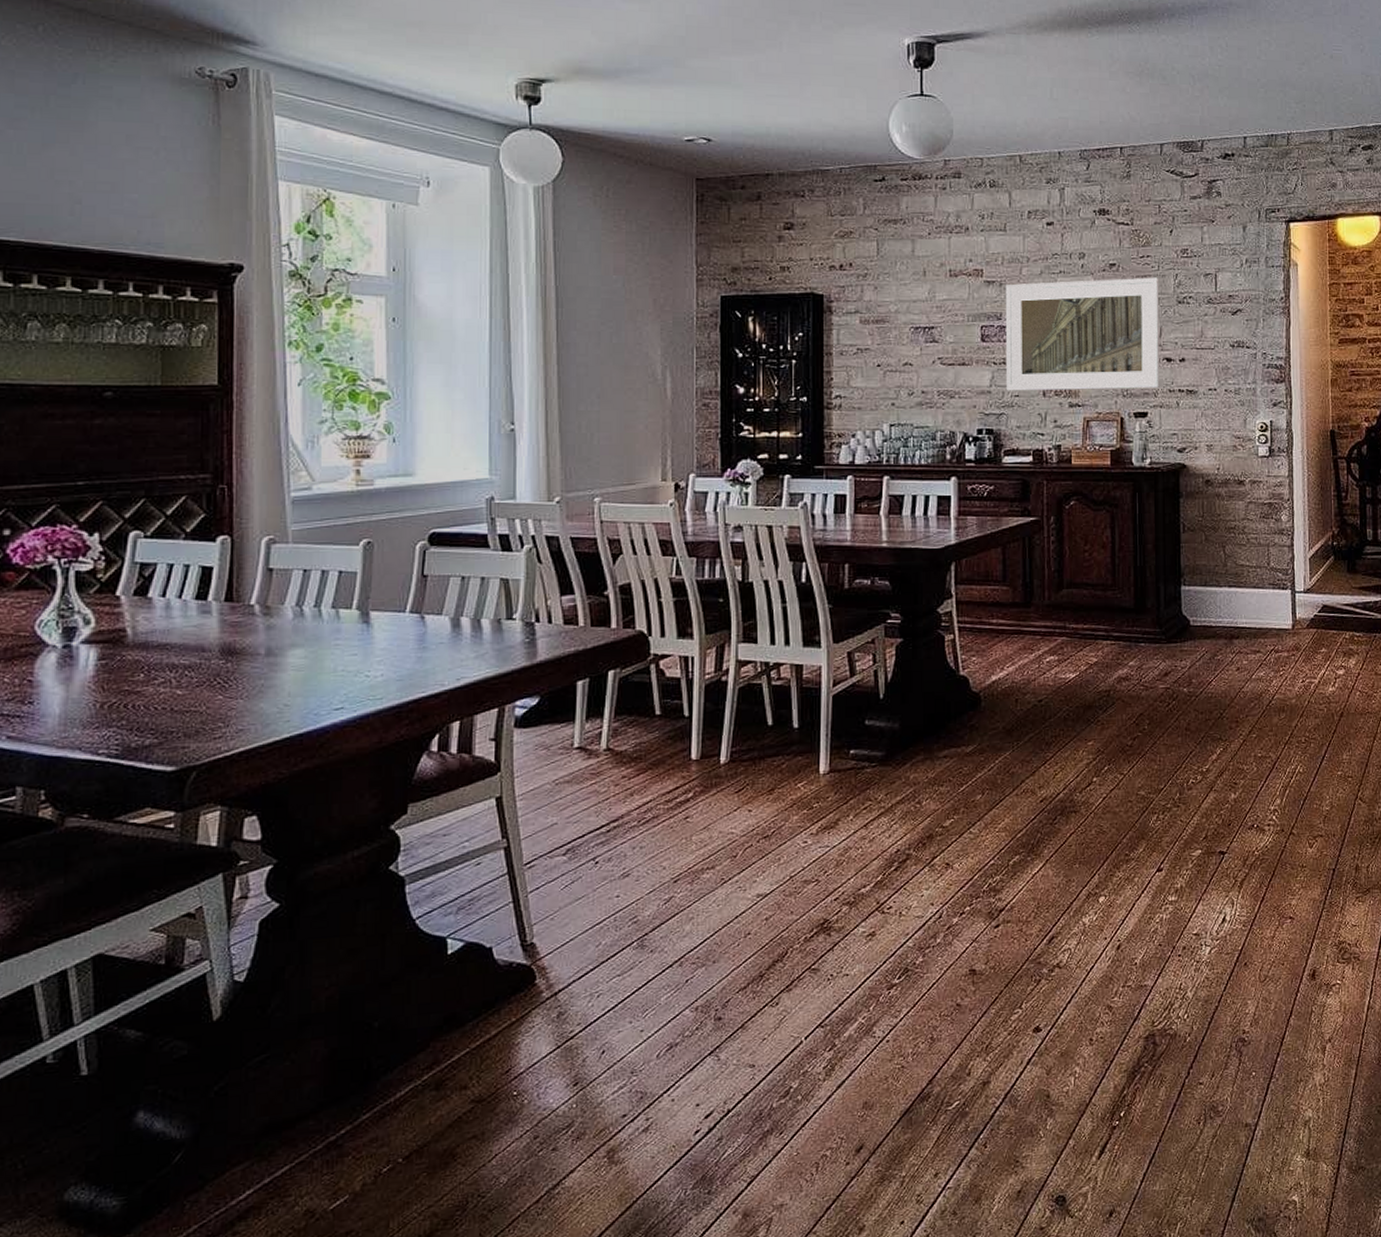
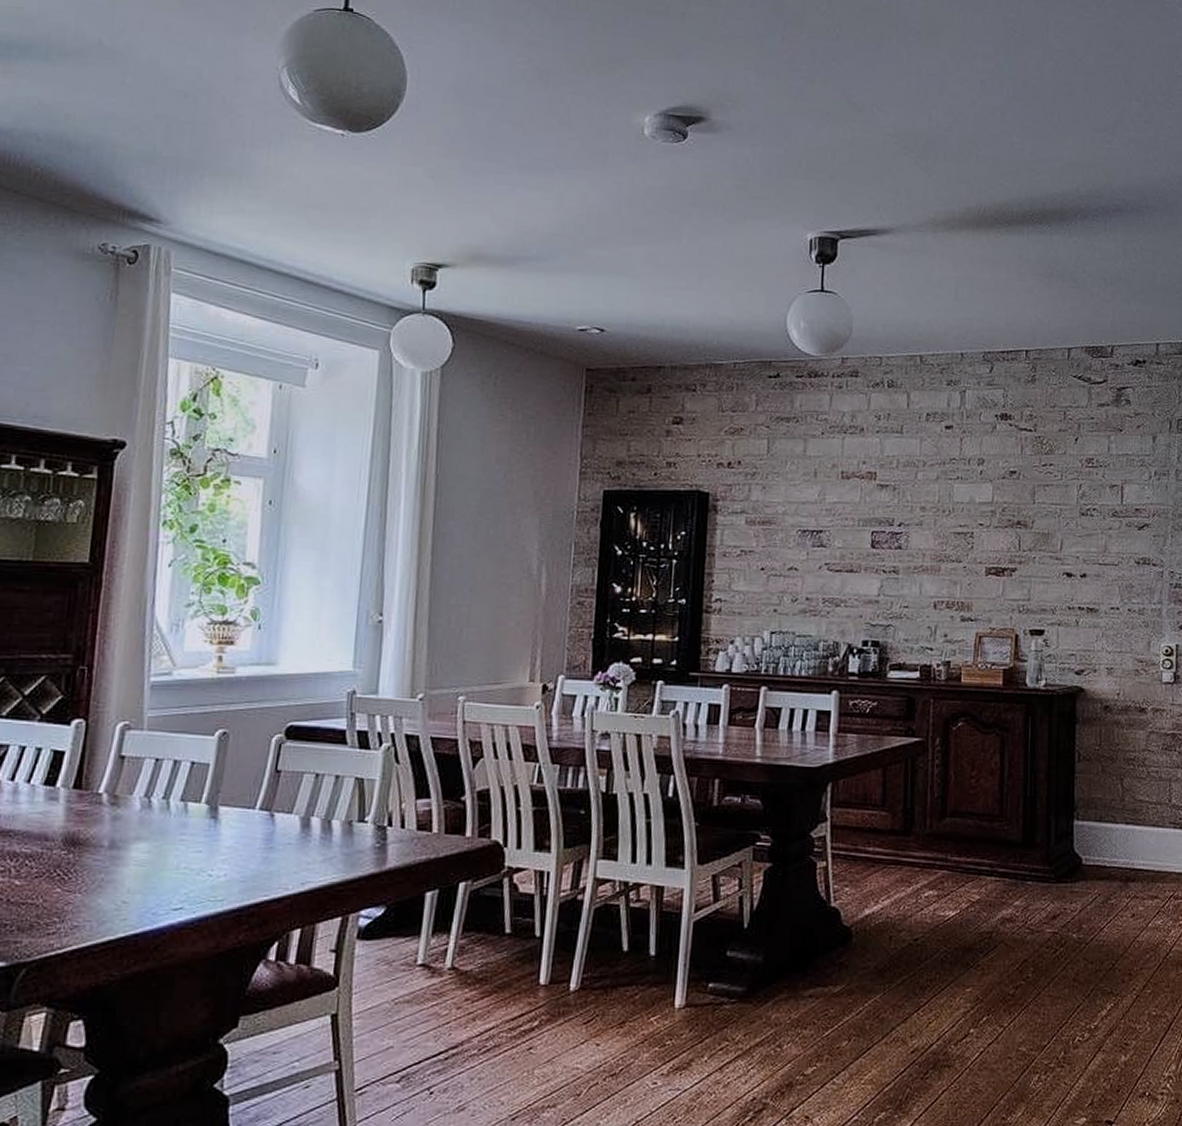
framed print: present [1005,277,1159,391] -> none [894,486,1061,605]

